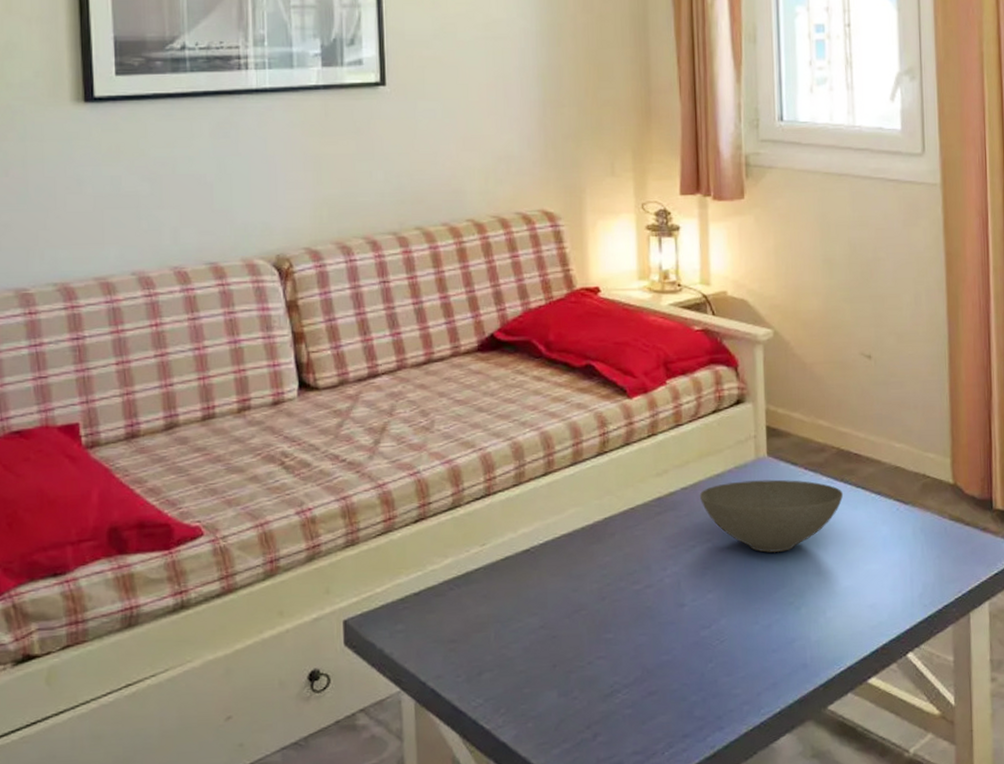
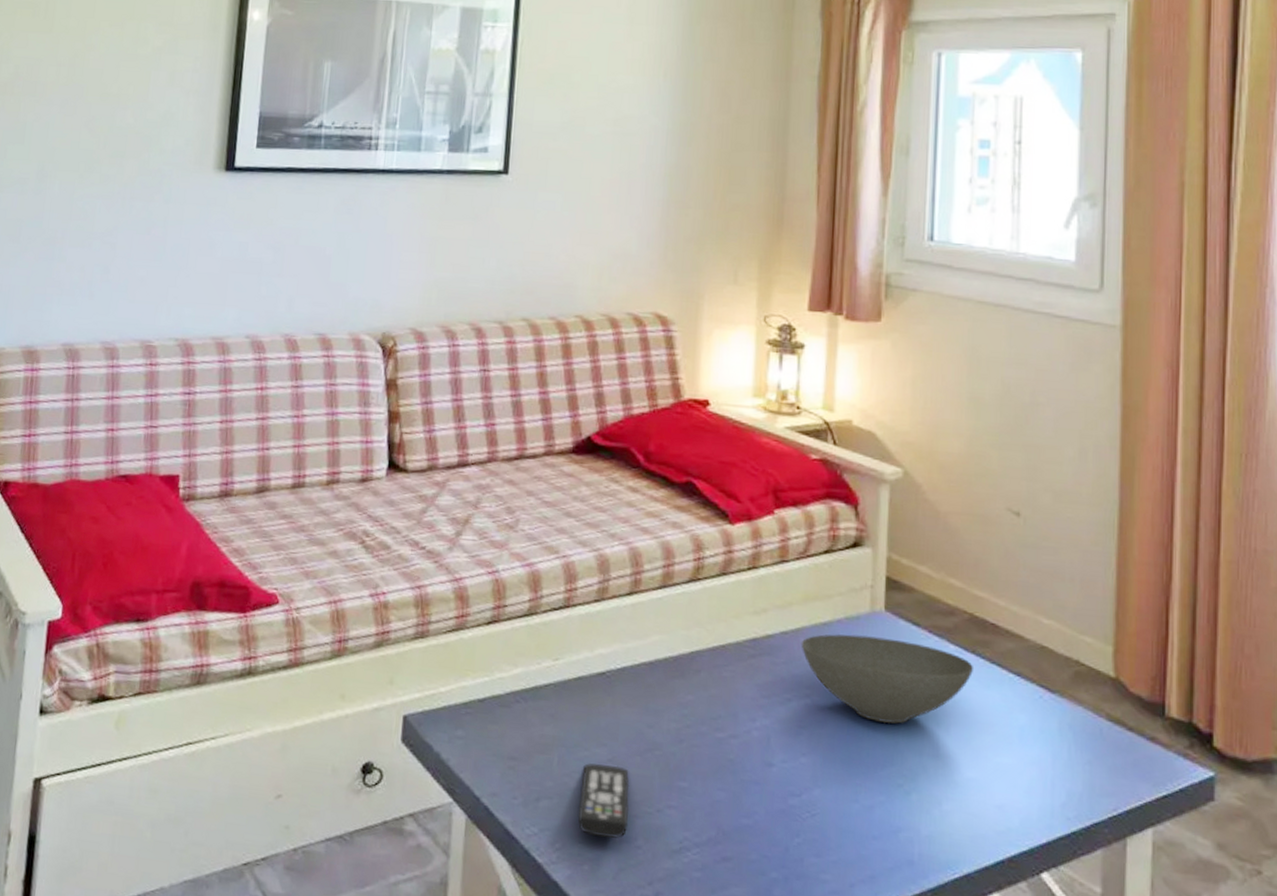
remote control: none [518,630,564,696] -> present [578,763,630,838]

